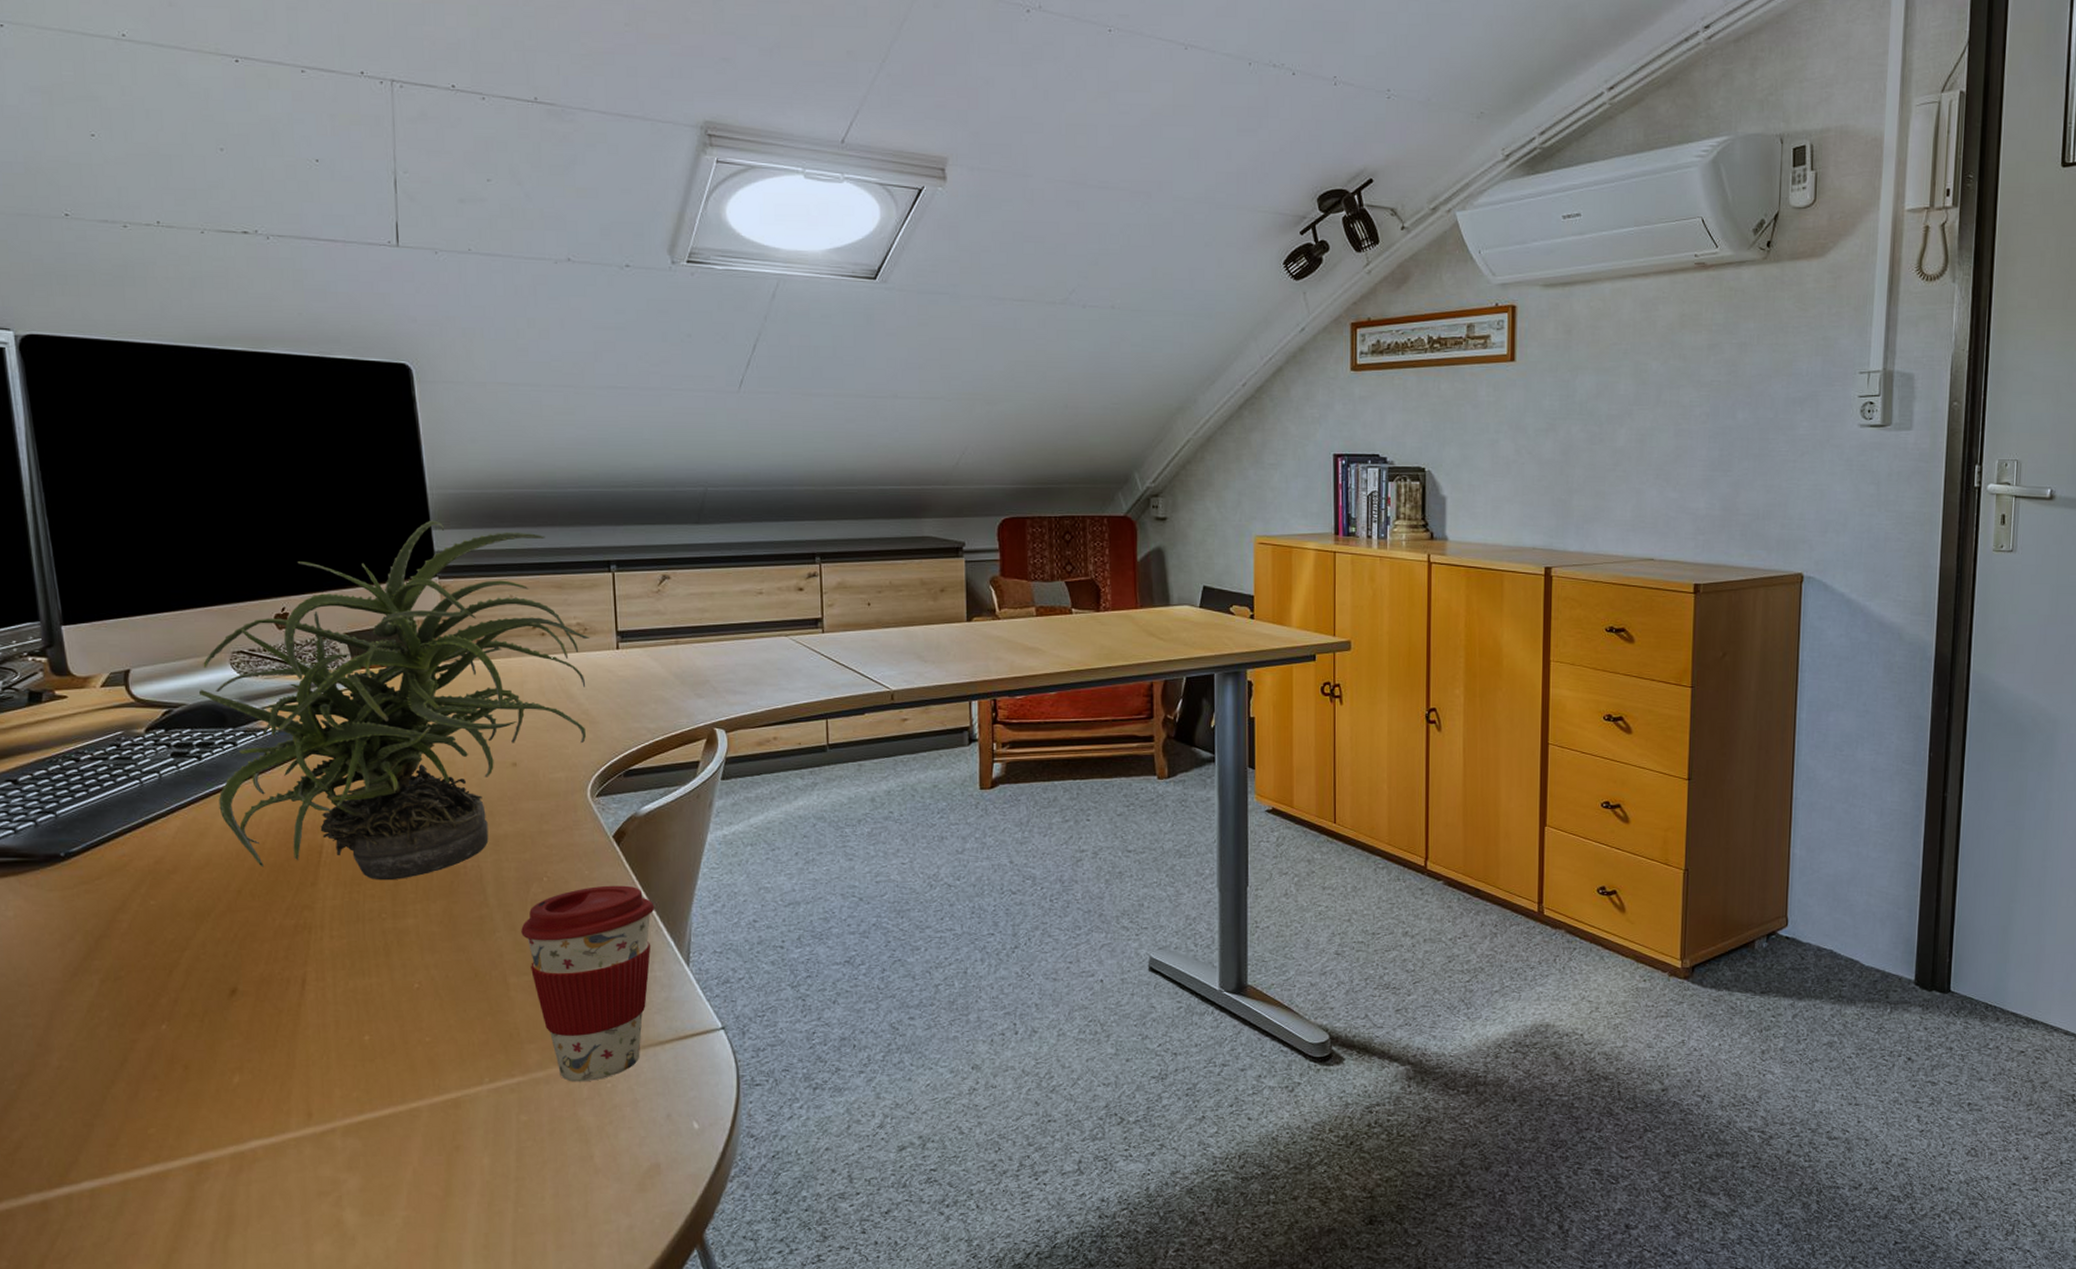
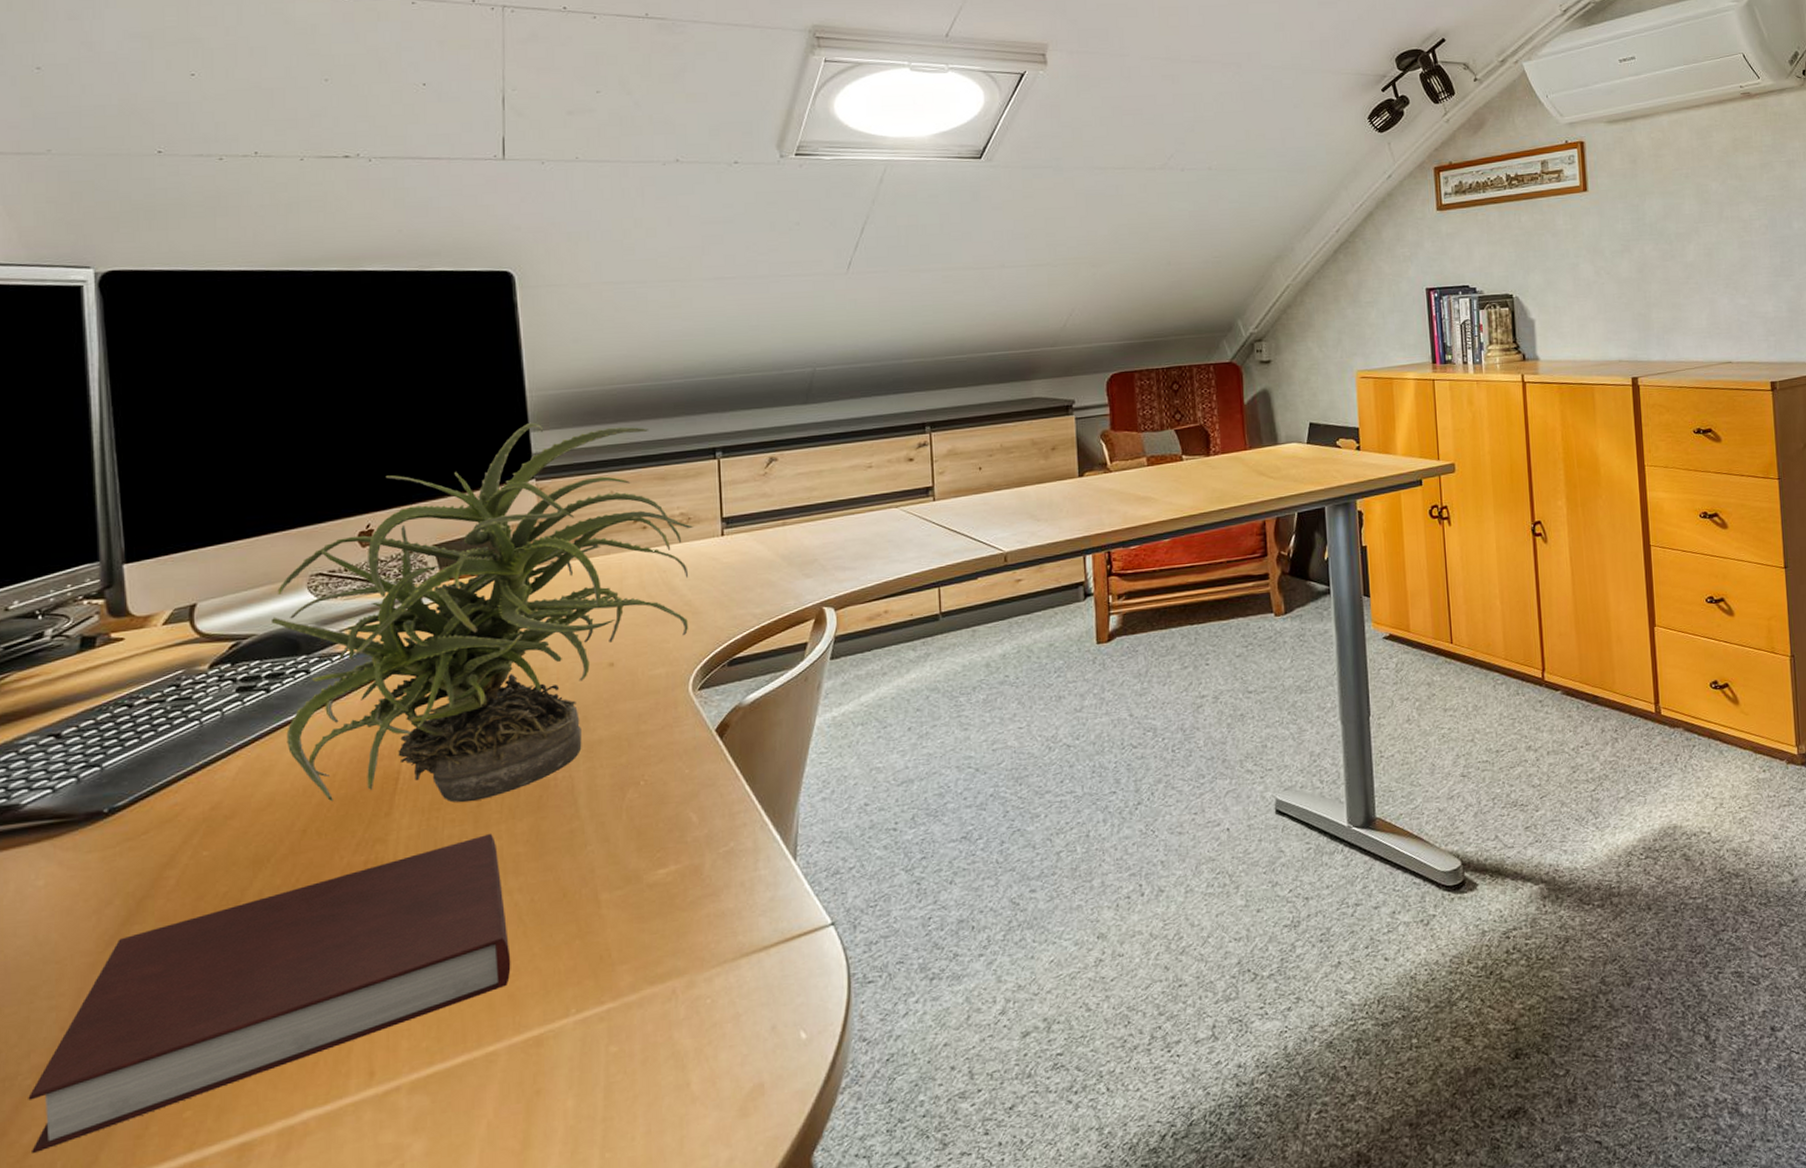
notebook: none [14,912,430,1148] -> present [28,834,511,1153]
coffee cup: present [521,885,655,1082] -> none [615,780,760,1002]

